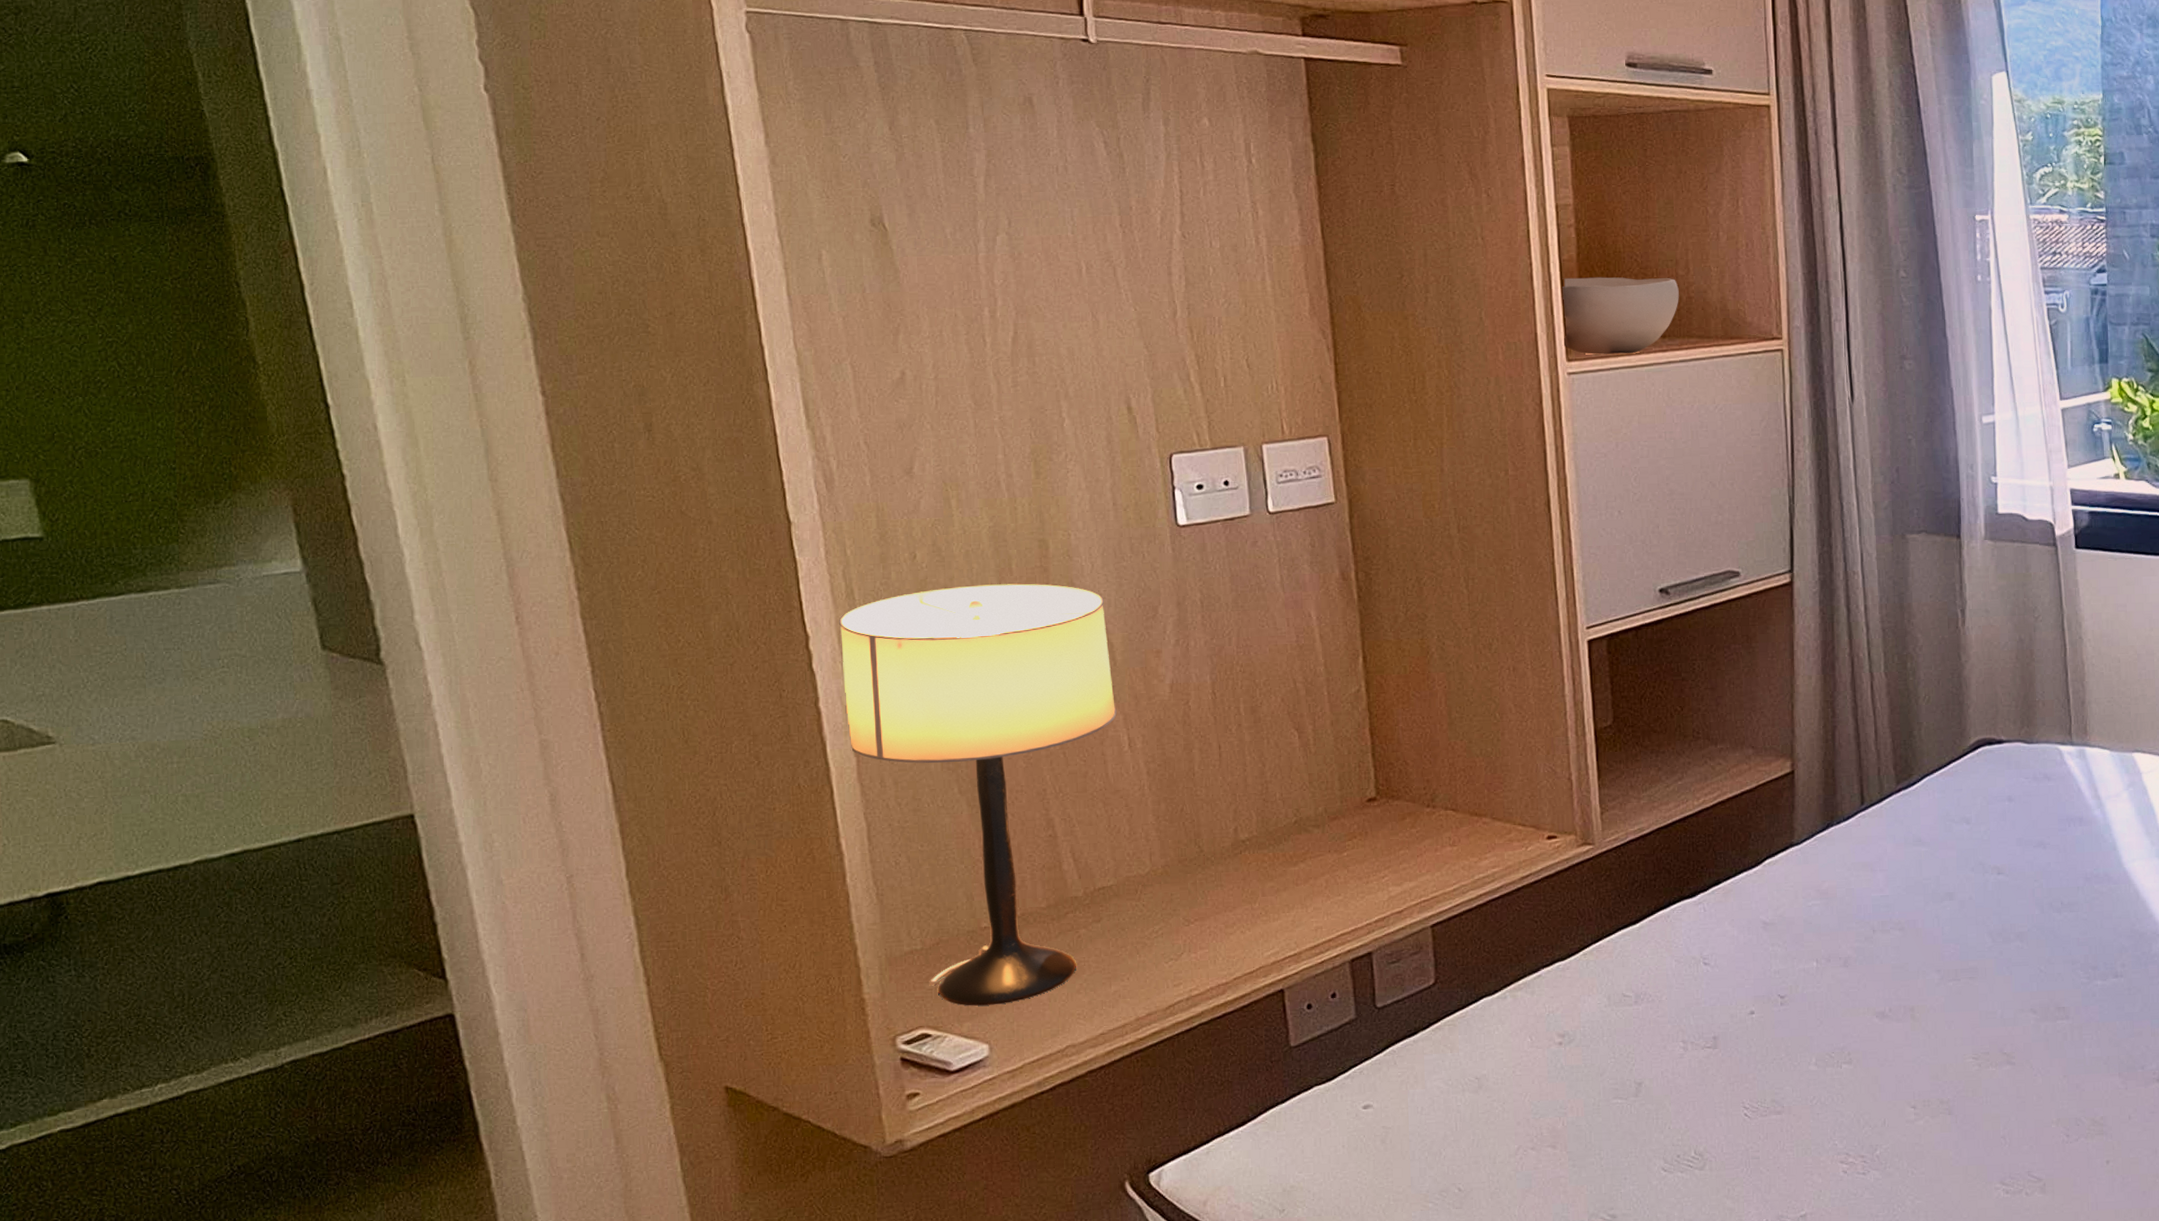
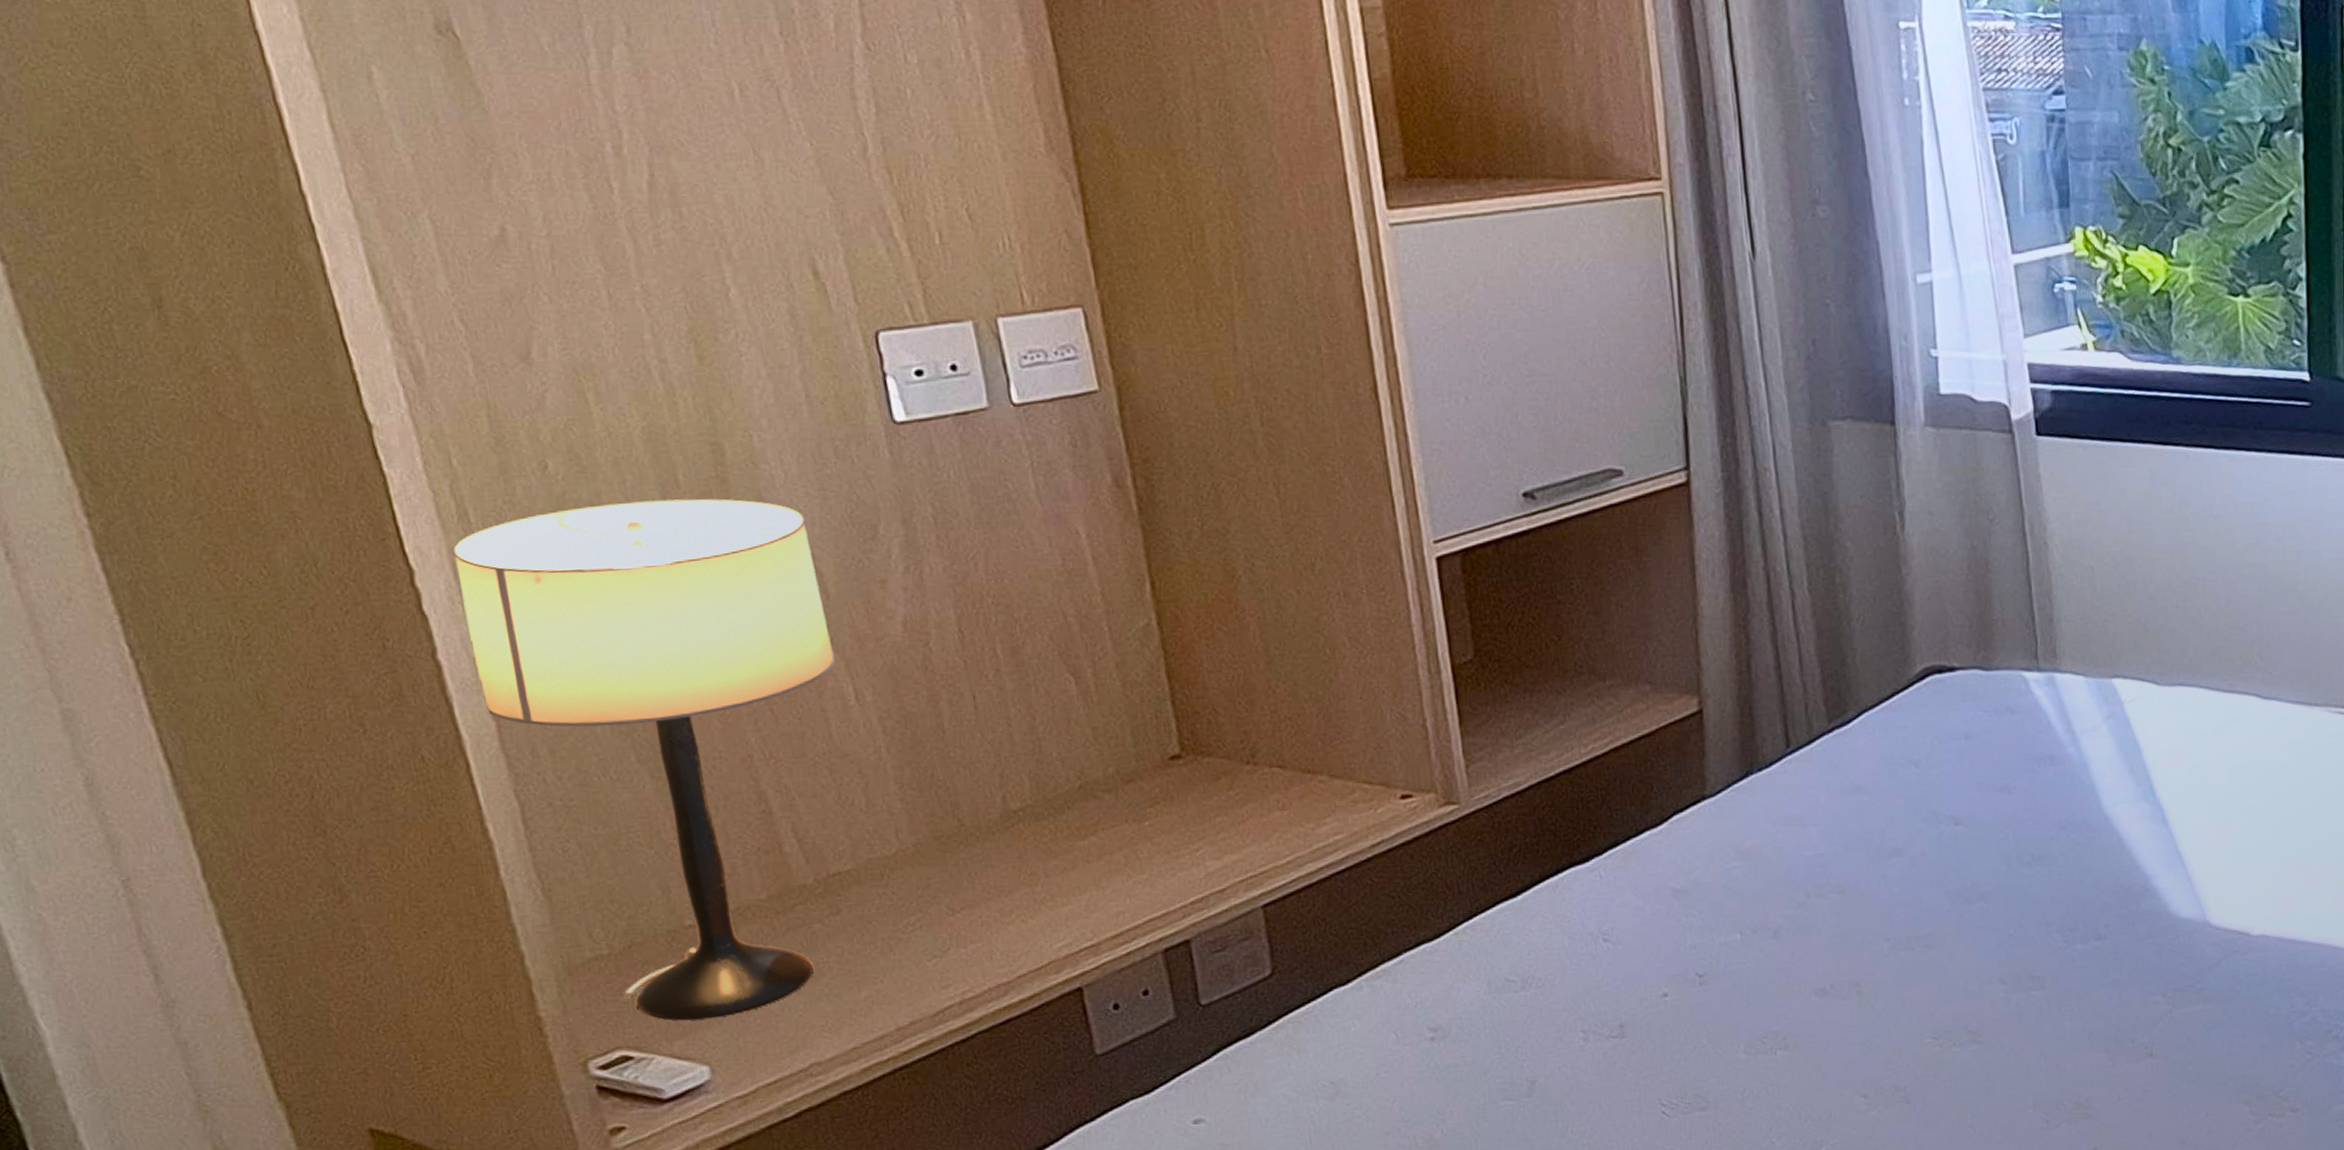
decorative bowl: present [1562,277,1679,355] -> none [1374,101,1528,200]

